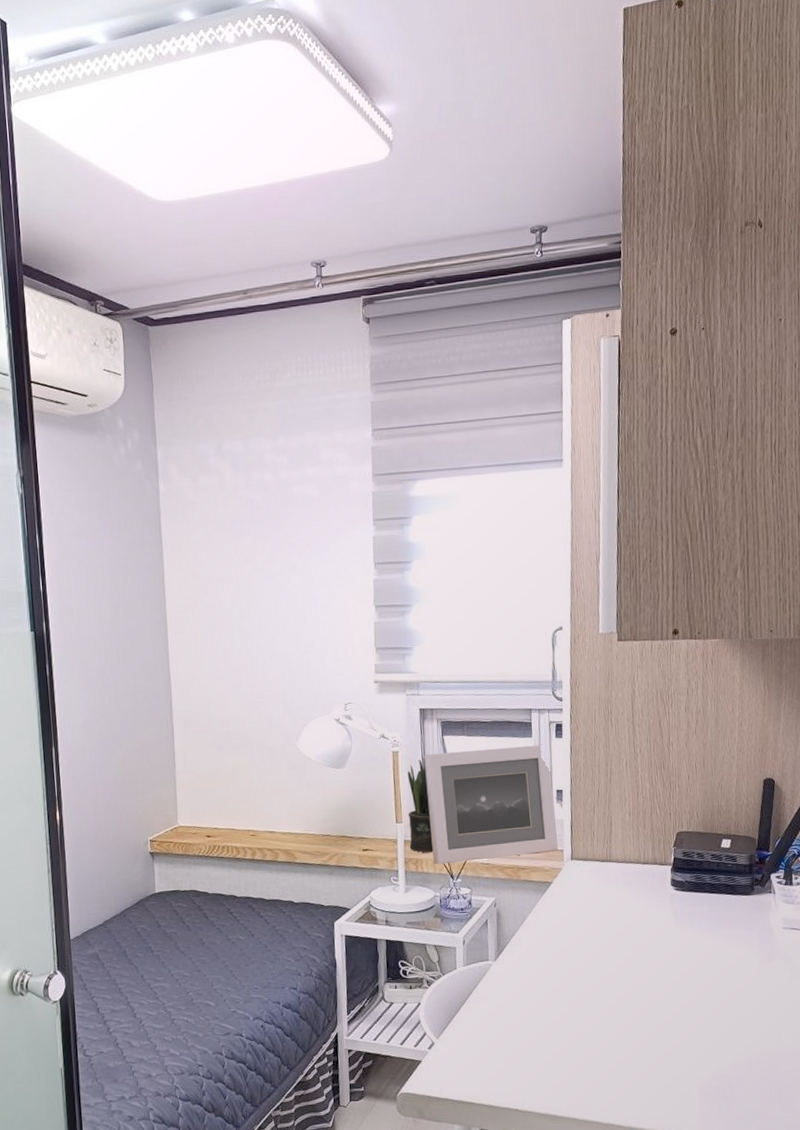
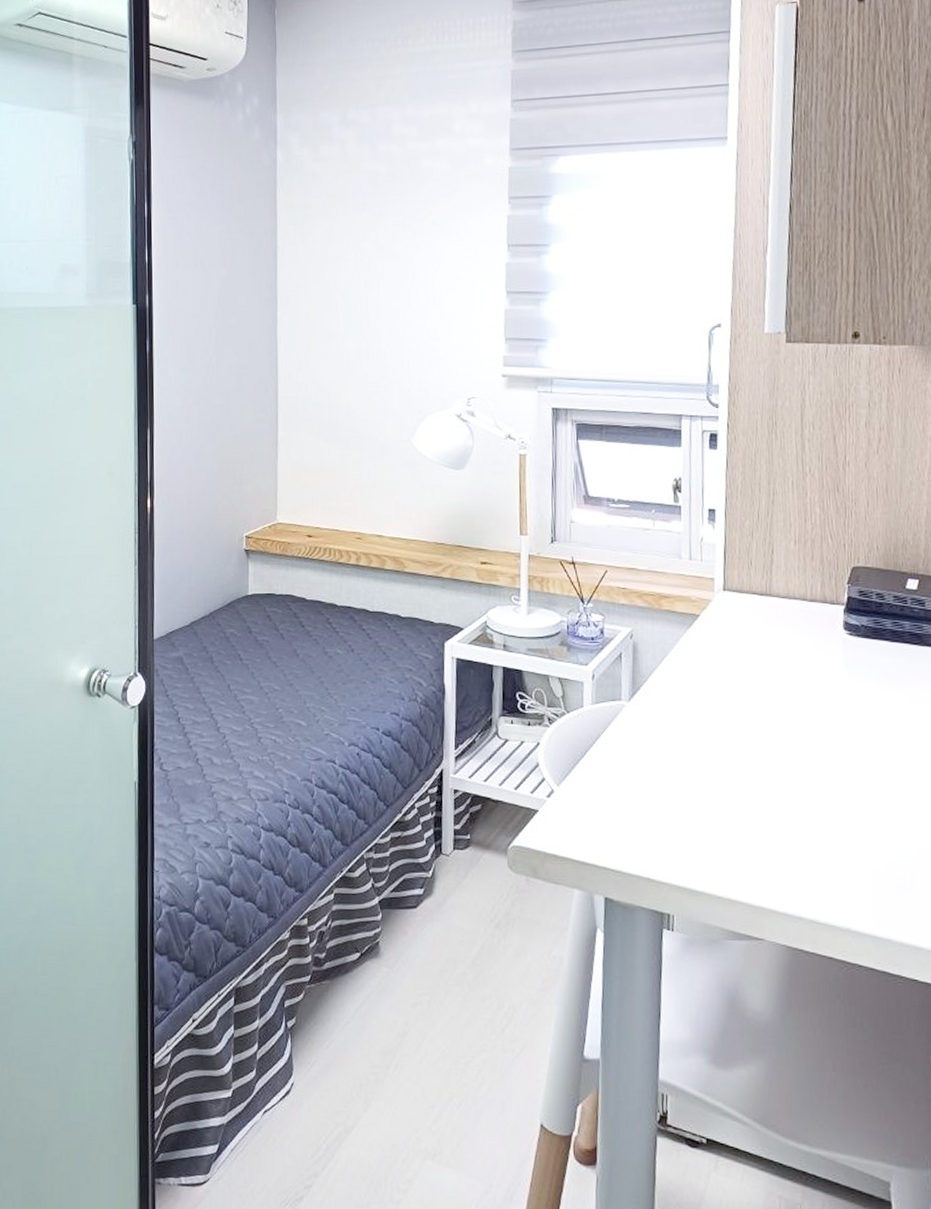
potted plant: present [407,757,434,853] -> none [534,463,562,571]
picture frame: present [424,744,559,865] -> none [555,456,709,586]

